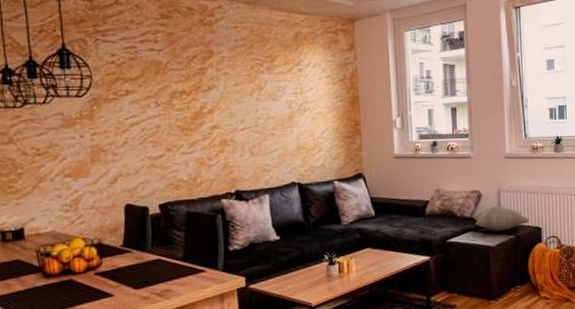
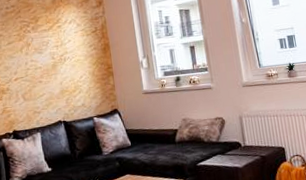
decorative pillow: present [472,205,529,232] -> none [218,130,272,154]

